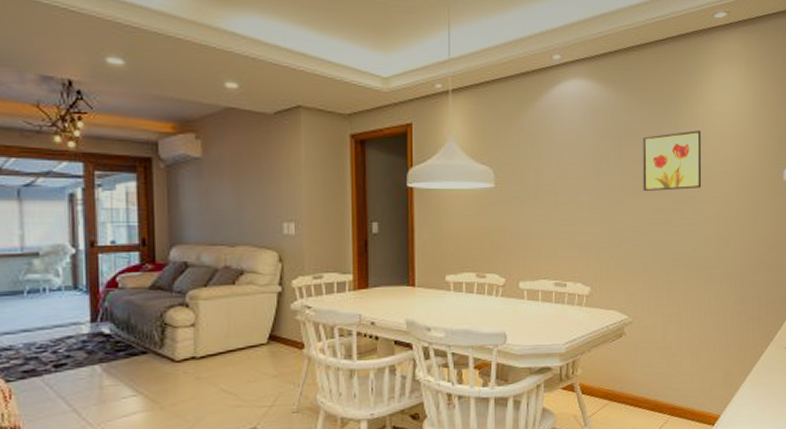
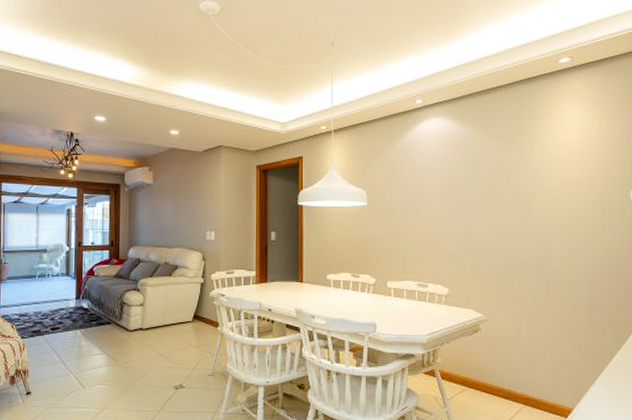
wall art: present [642,129,702,192] -> none [494,156,550,209]

